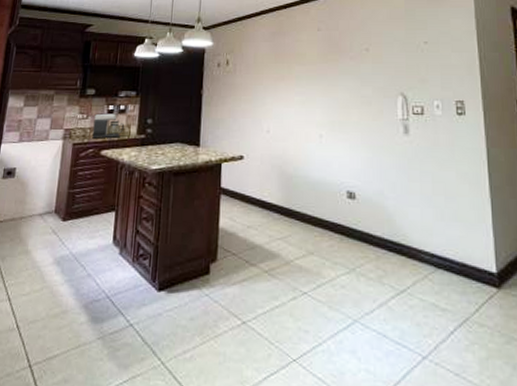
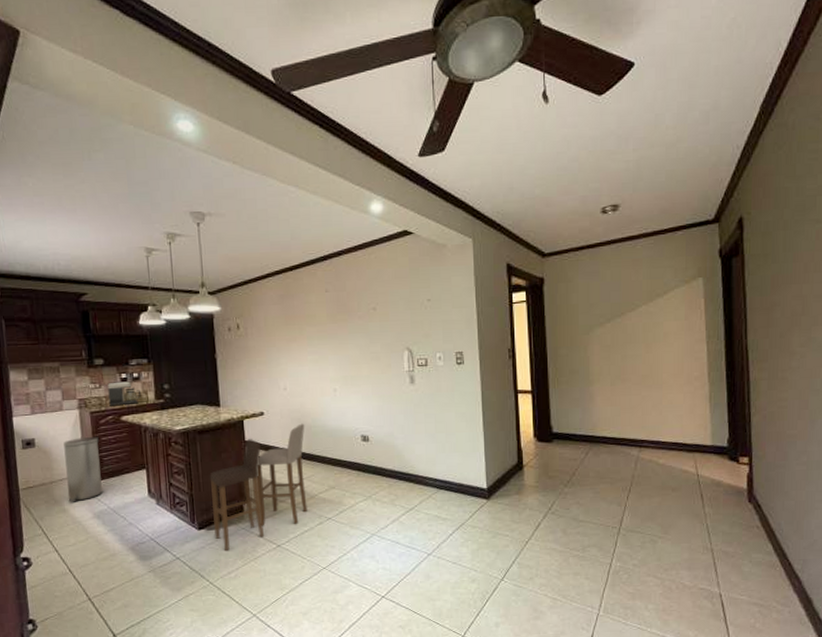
pedal bin: none [33,169,77,243] -> present [63,436,103,503]
bar stool: none [173,186,238,323] -> present [209,439,265,552]
bar stool: none [227,172,286,296] -> present [257,423,307,525]

